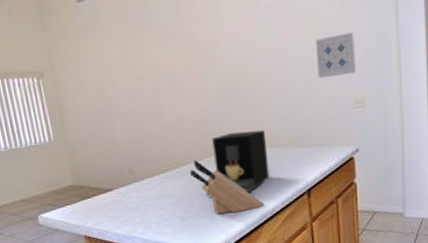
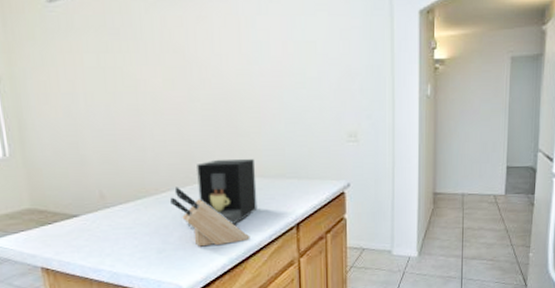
wall art: present [316,32,356,79] -> none [311,65,350,110]

